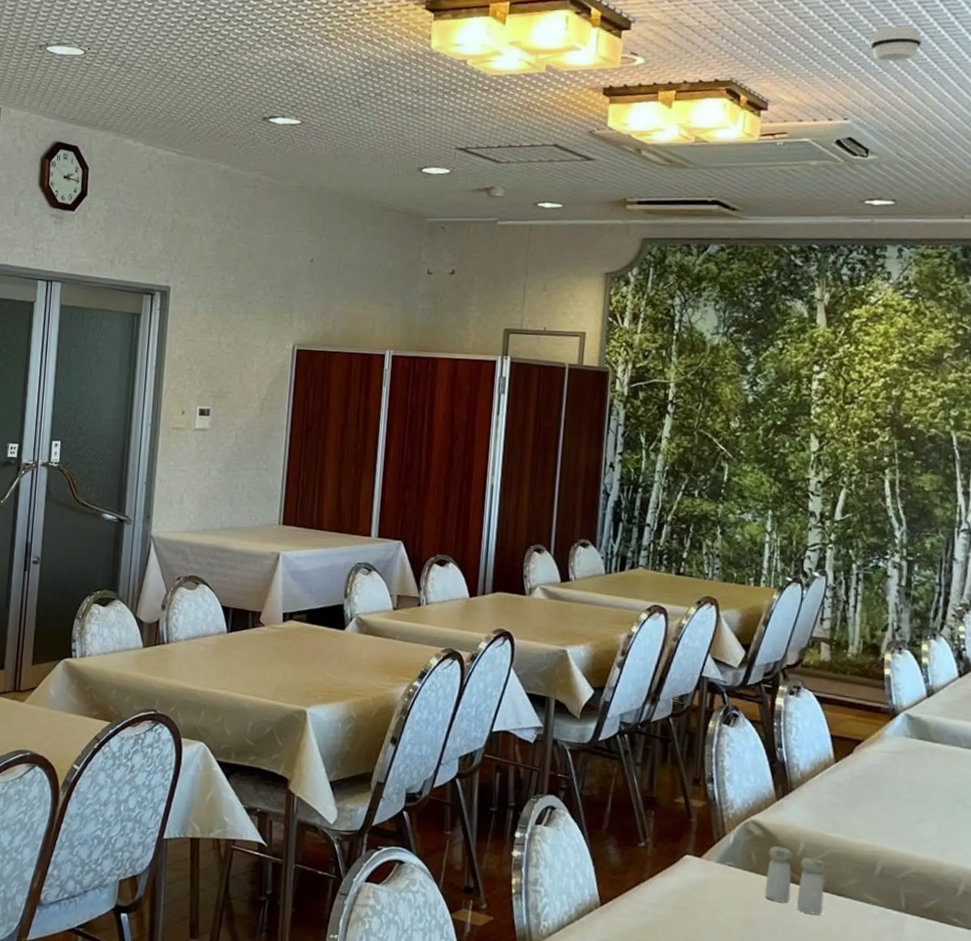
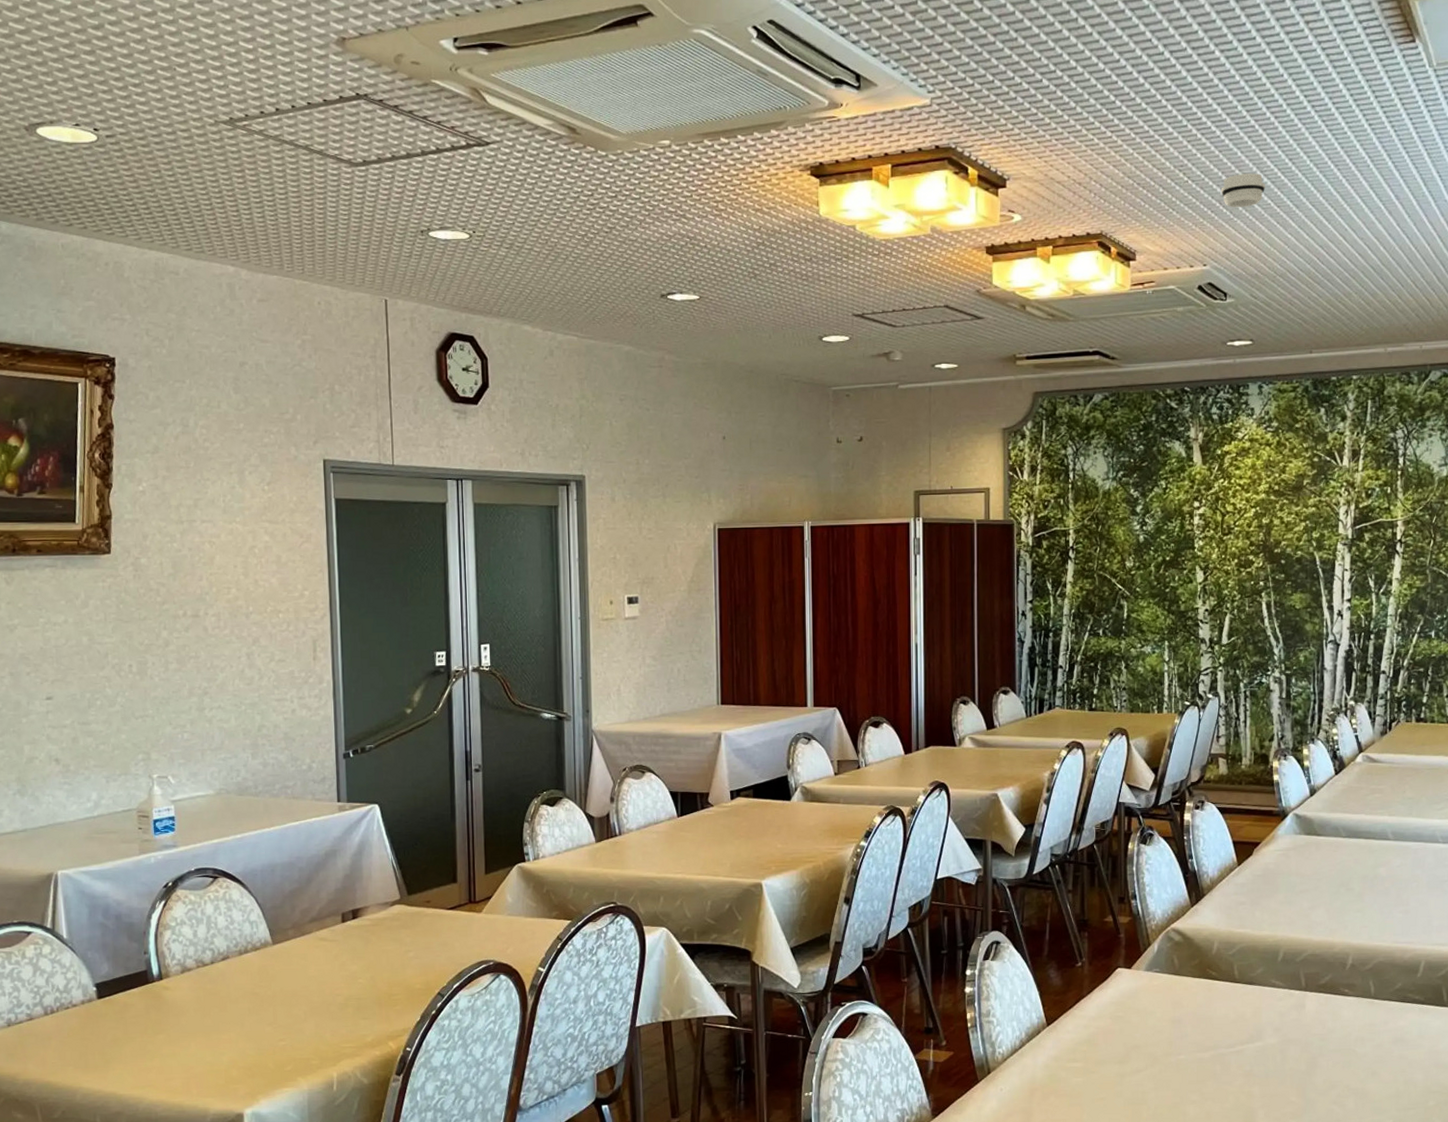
salt and pepper shaker: present [764,846,826,915] -> none [1187,948,1237,1005]

